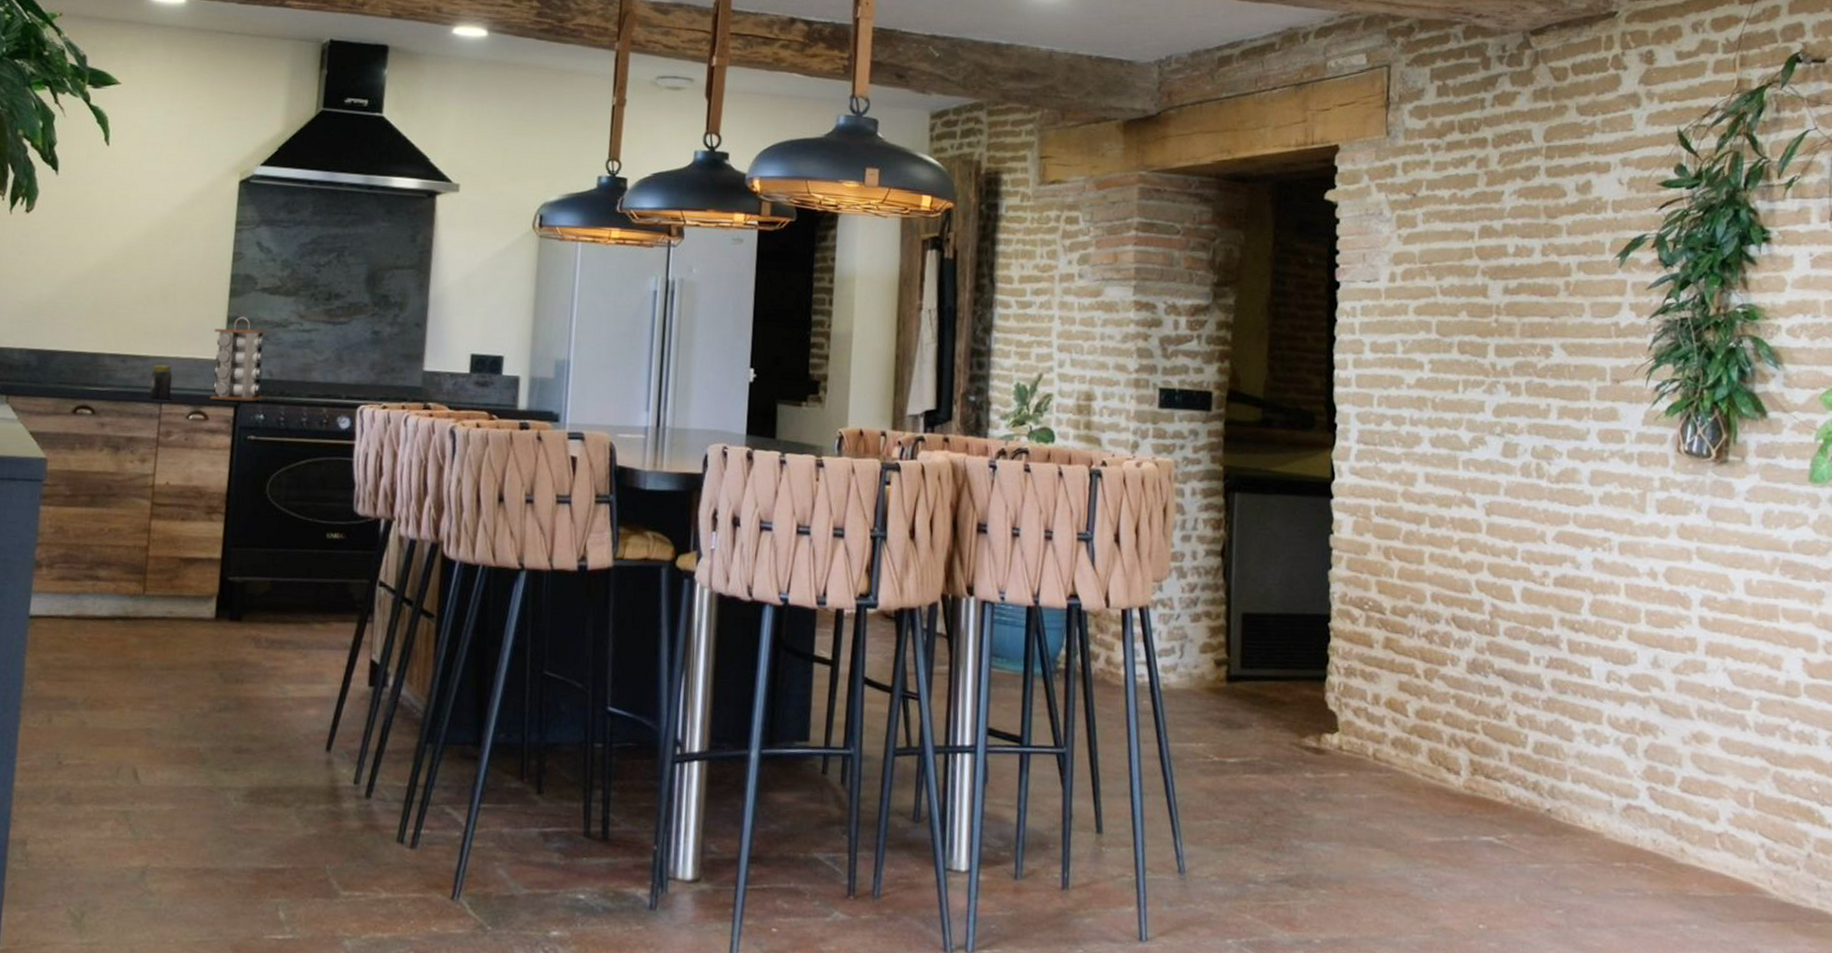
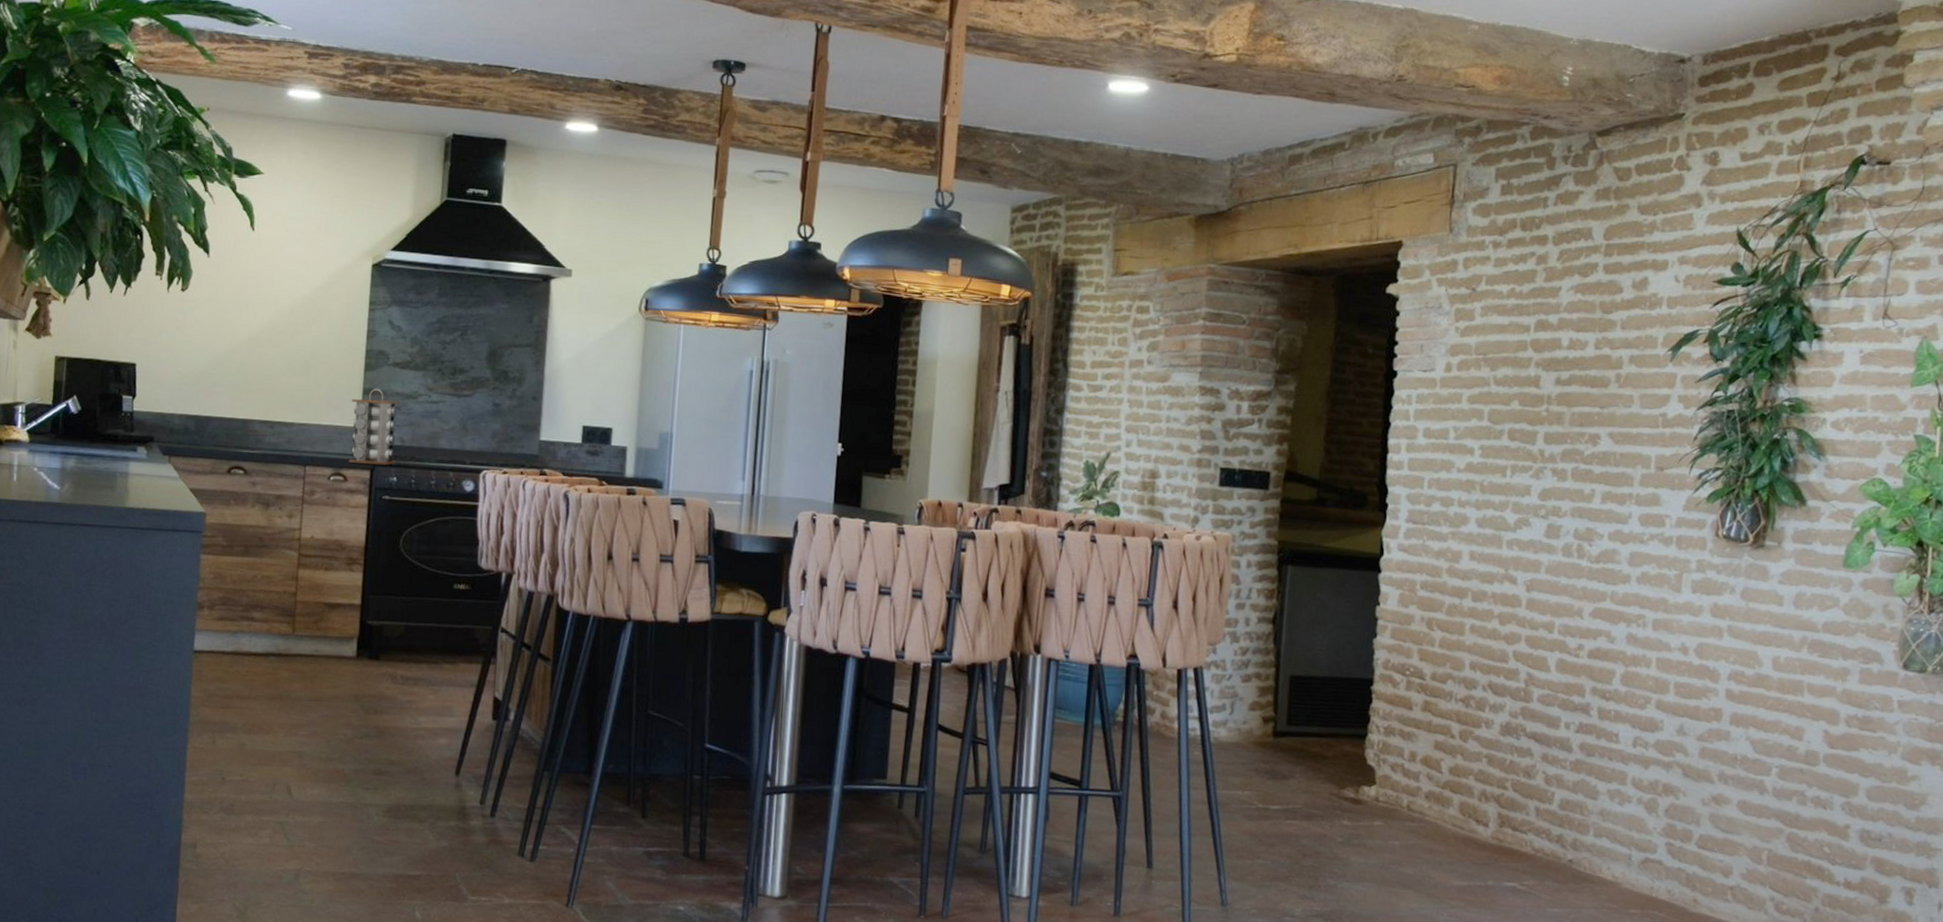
jar: present [149,364,172,401] -> none [295,430,315,464]

